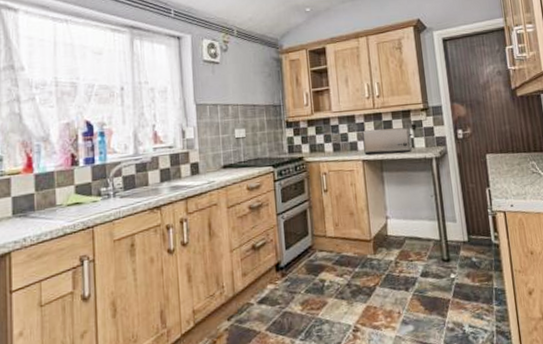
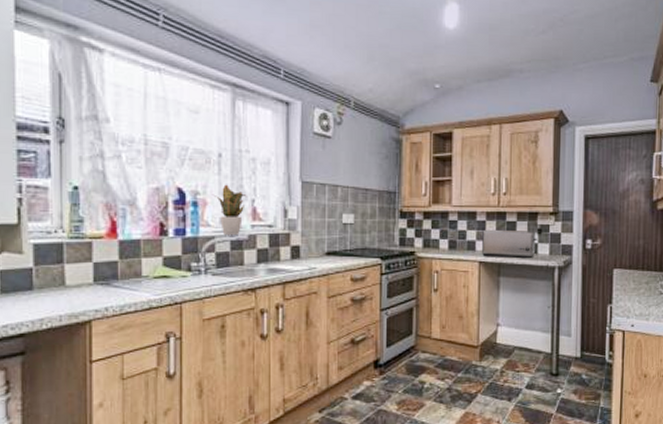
potted plant: none [119,113,148,160] -> present [214,184,247,236]

